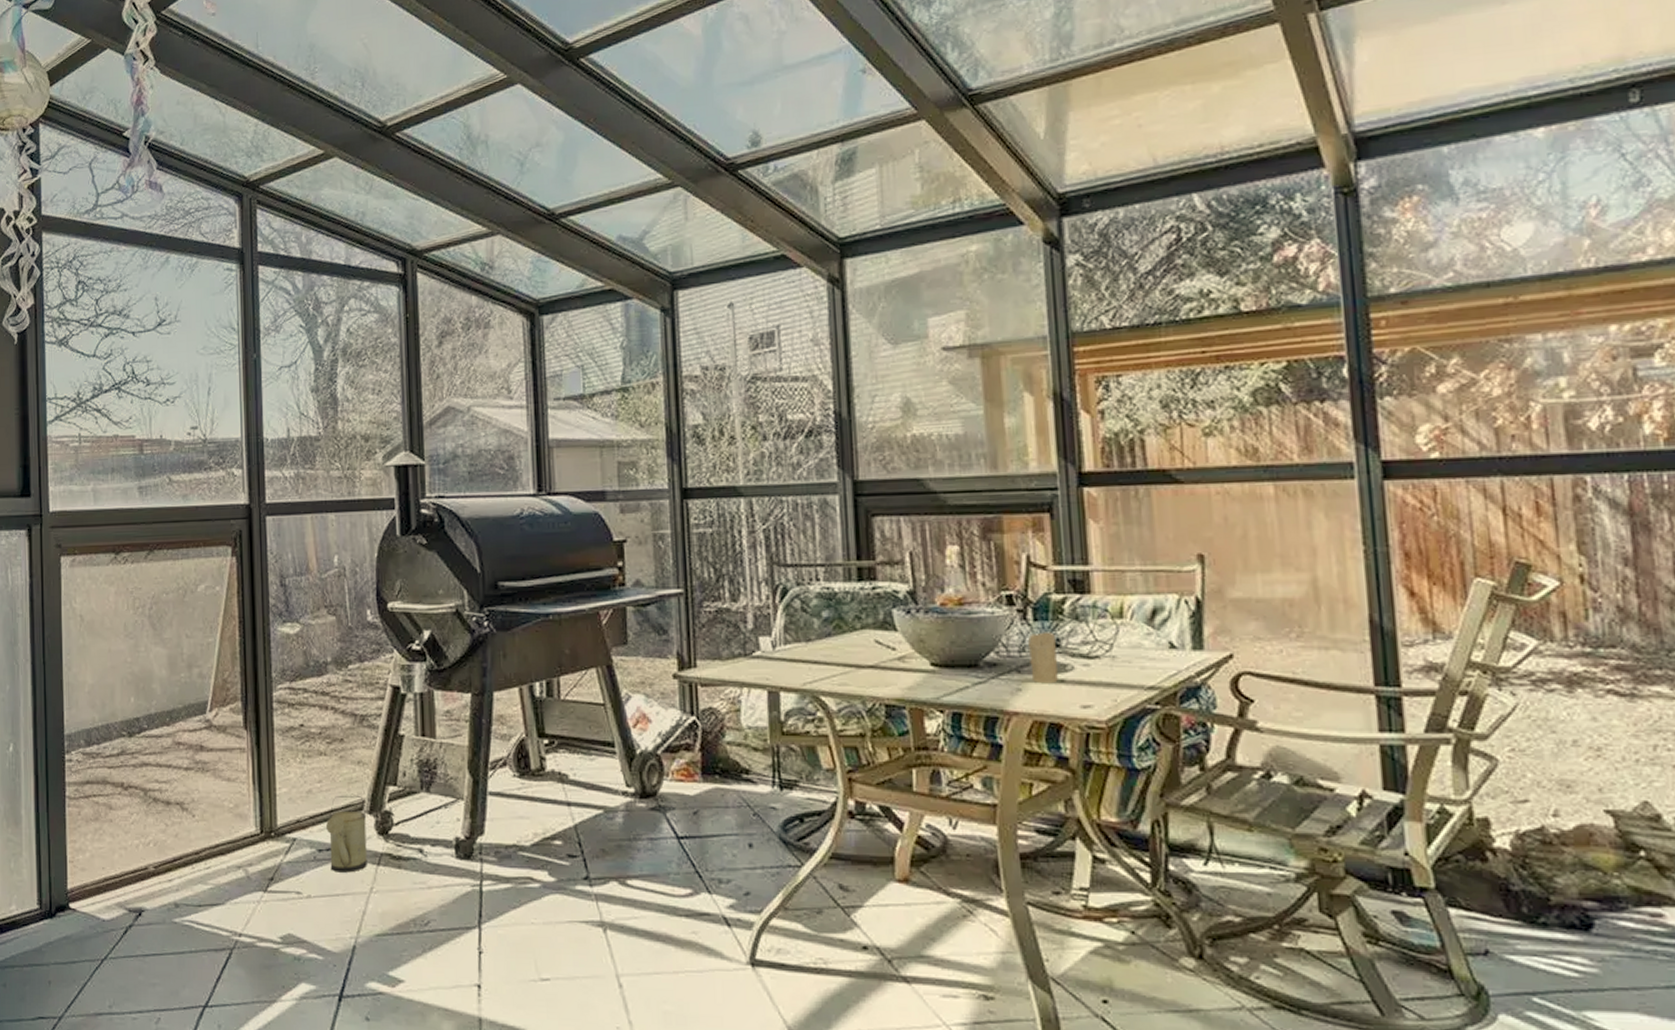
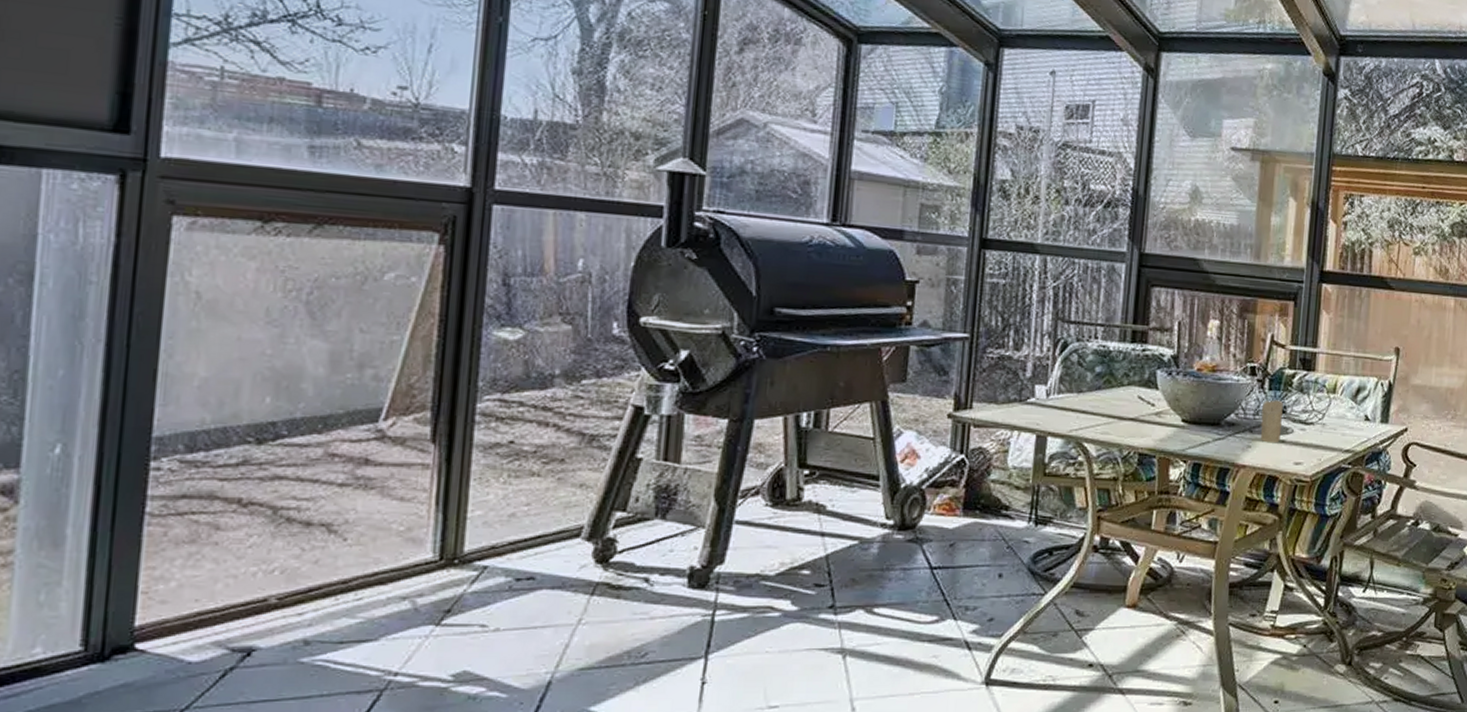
watering can: present [325,795,367,873] -> none [528,520,583,603]

